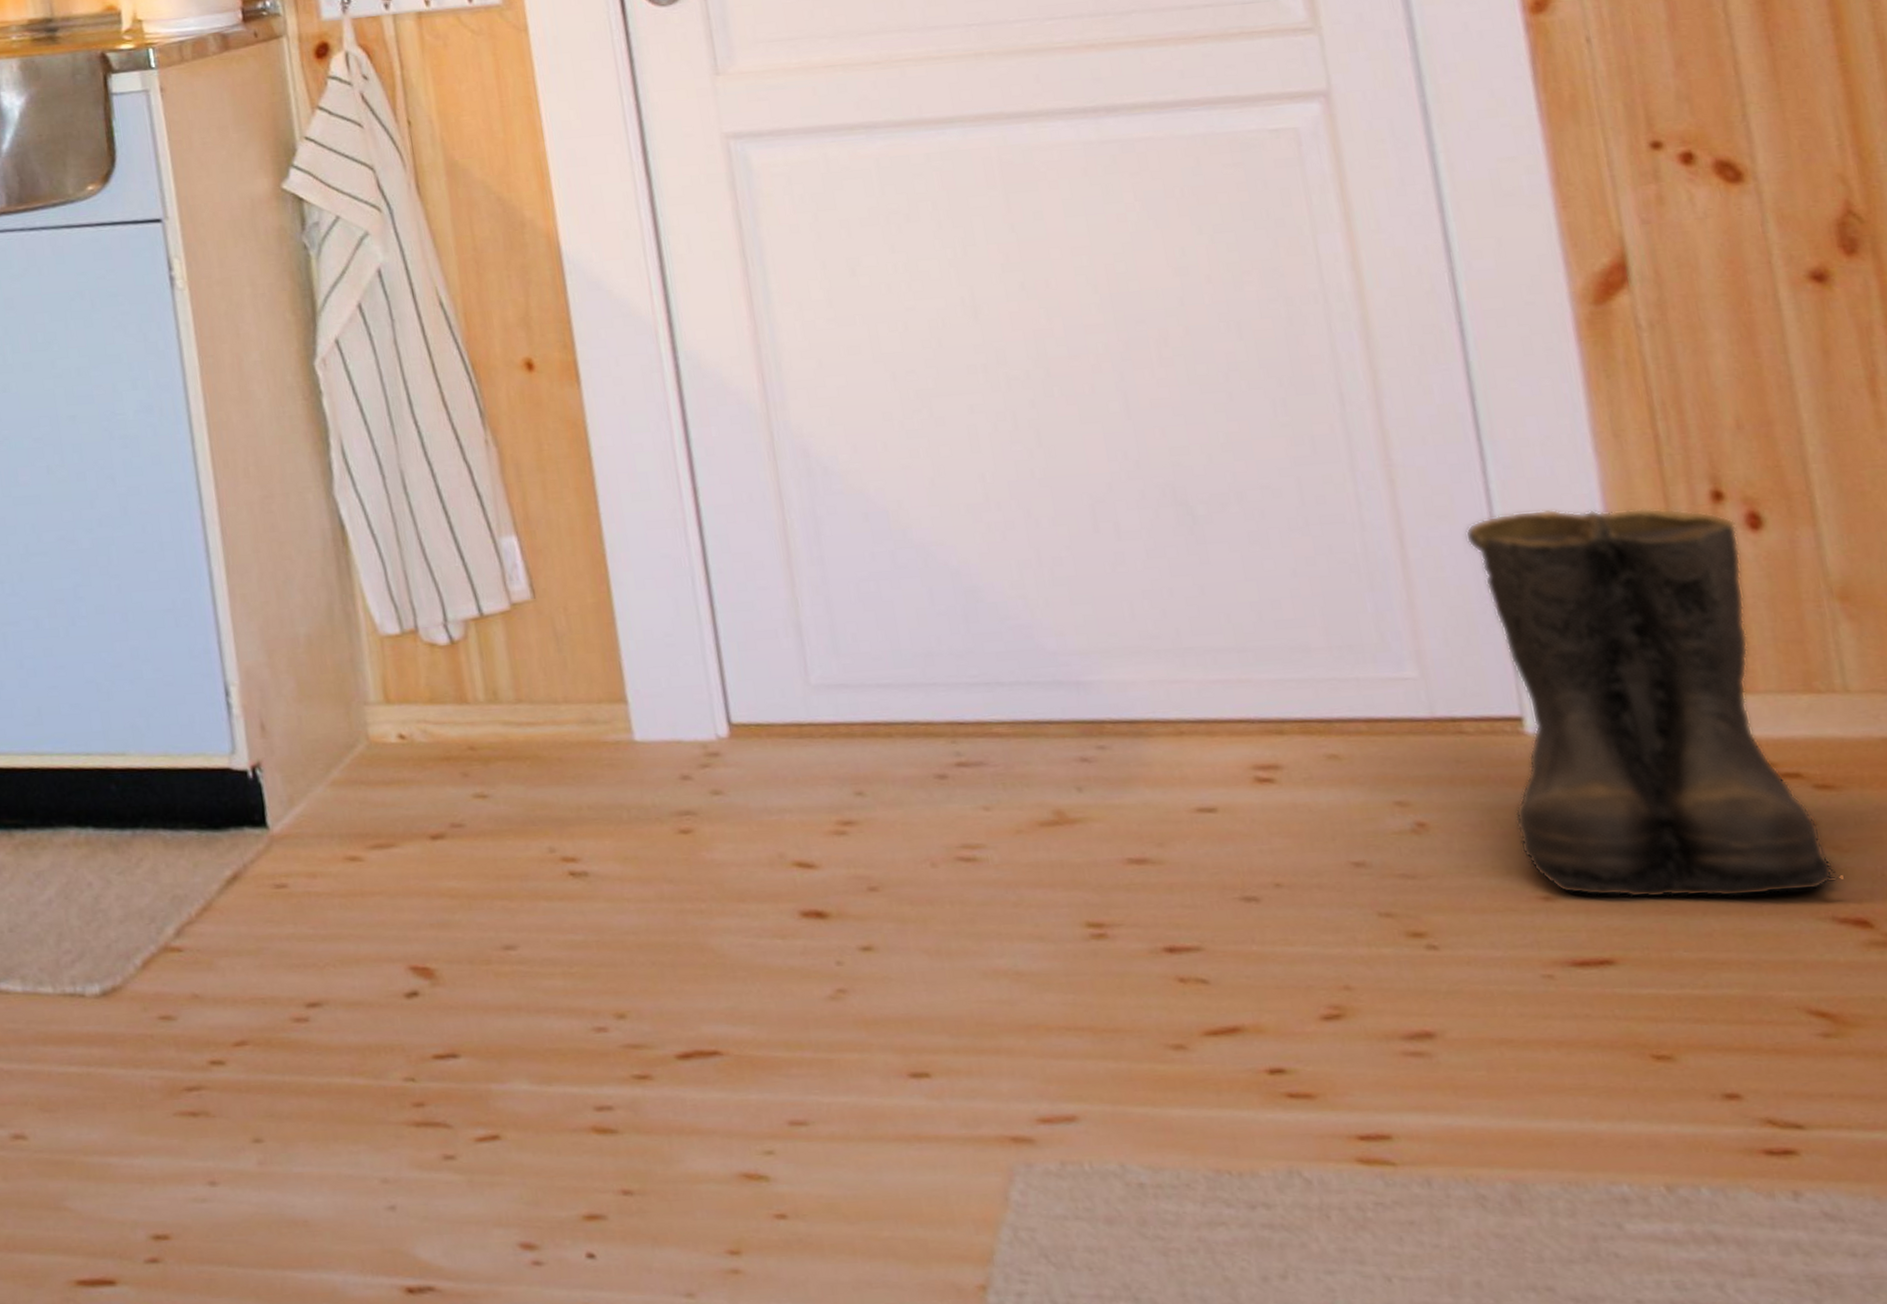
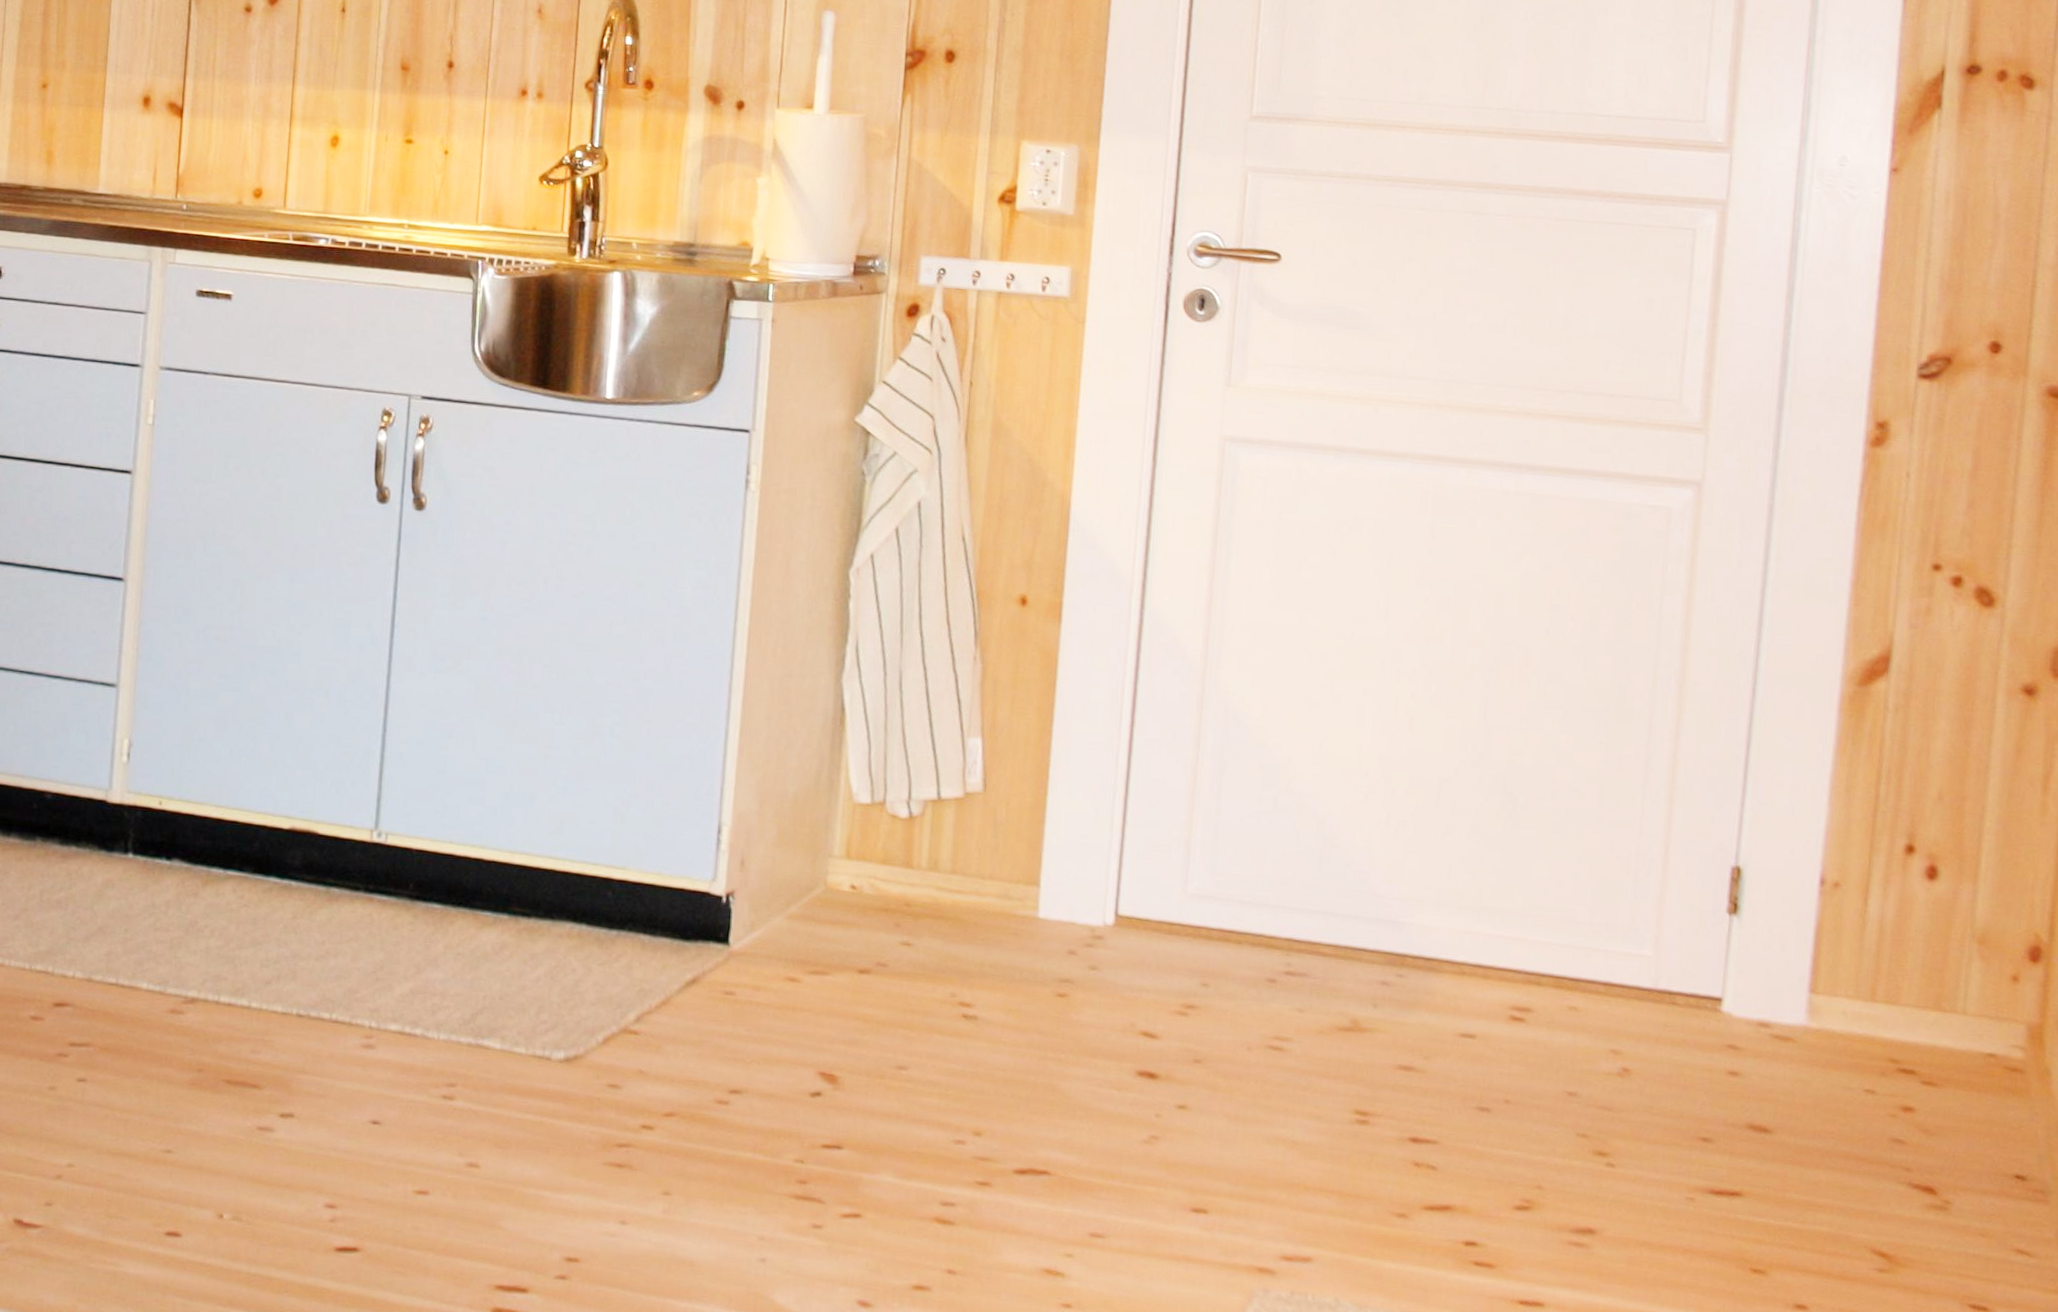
boots: present [1465,507,1838,899] -> none [1695,838,1921,1161]

